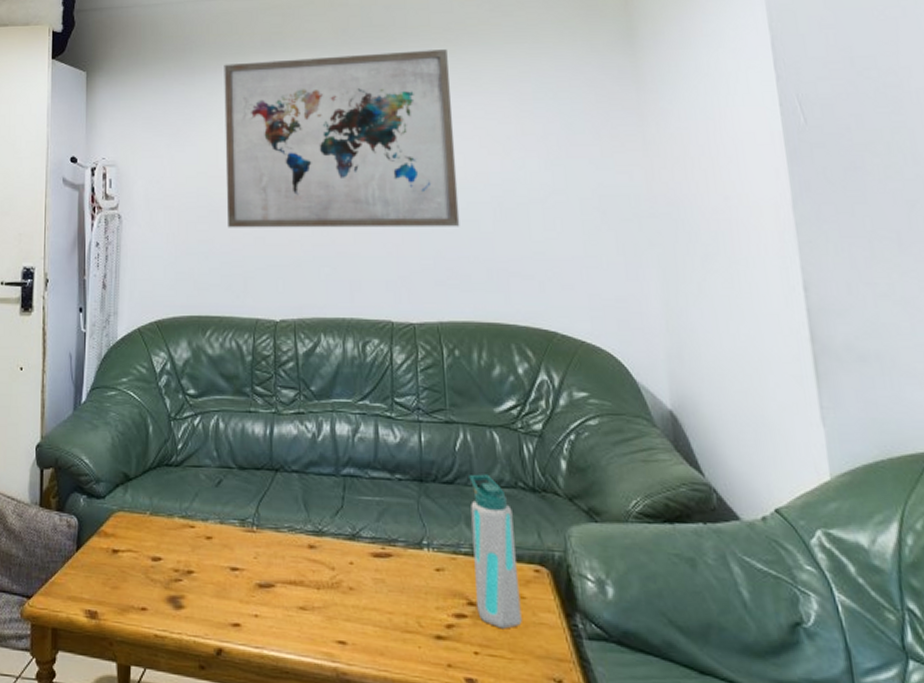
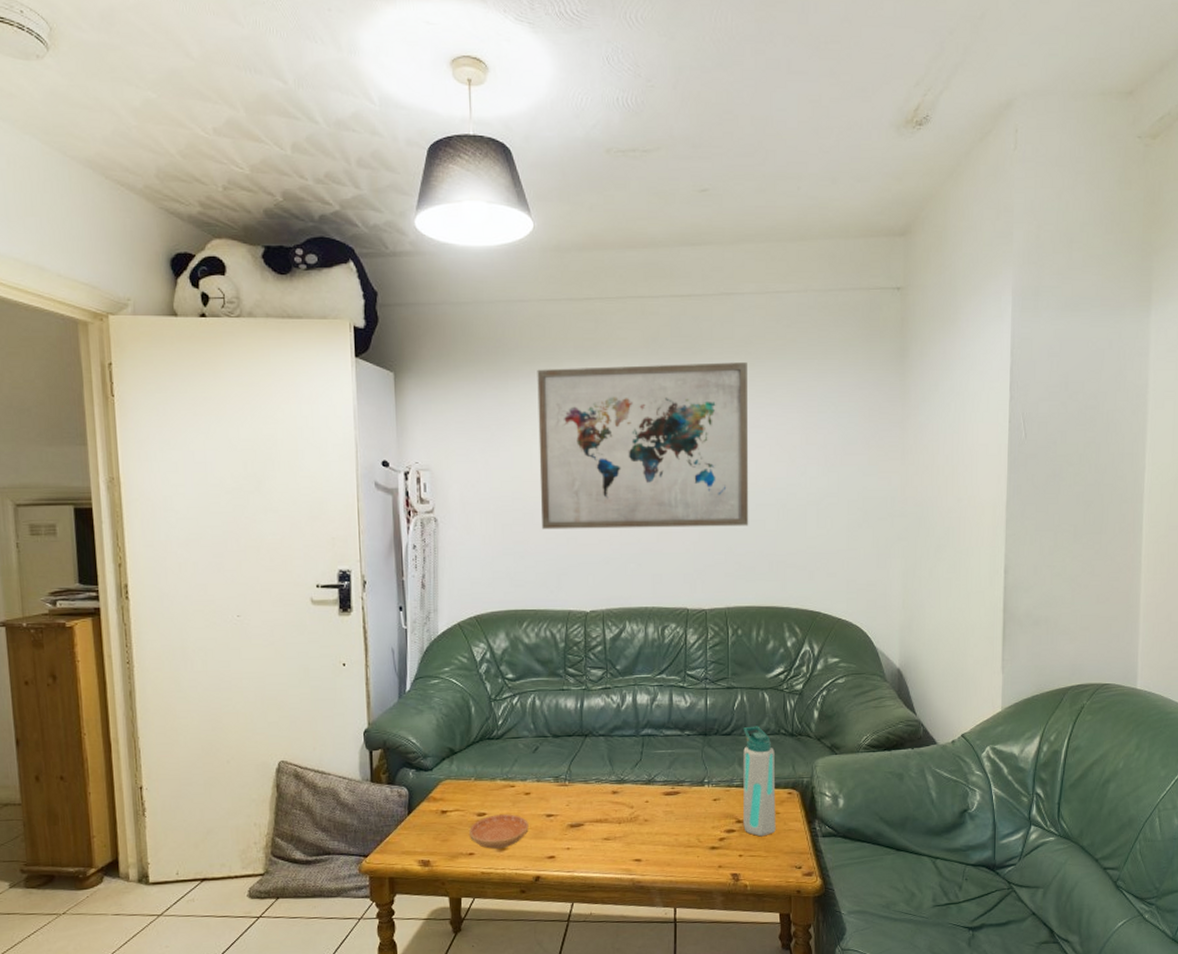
saucer: none [143,561,210,606] -> present [469,814,529,849]

